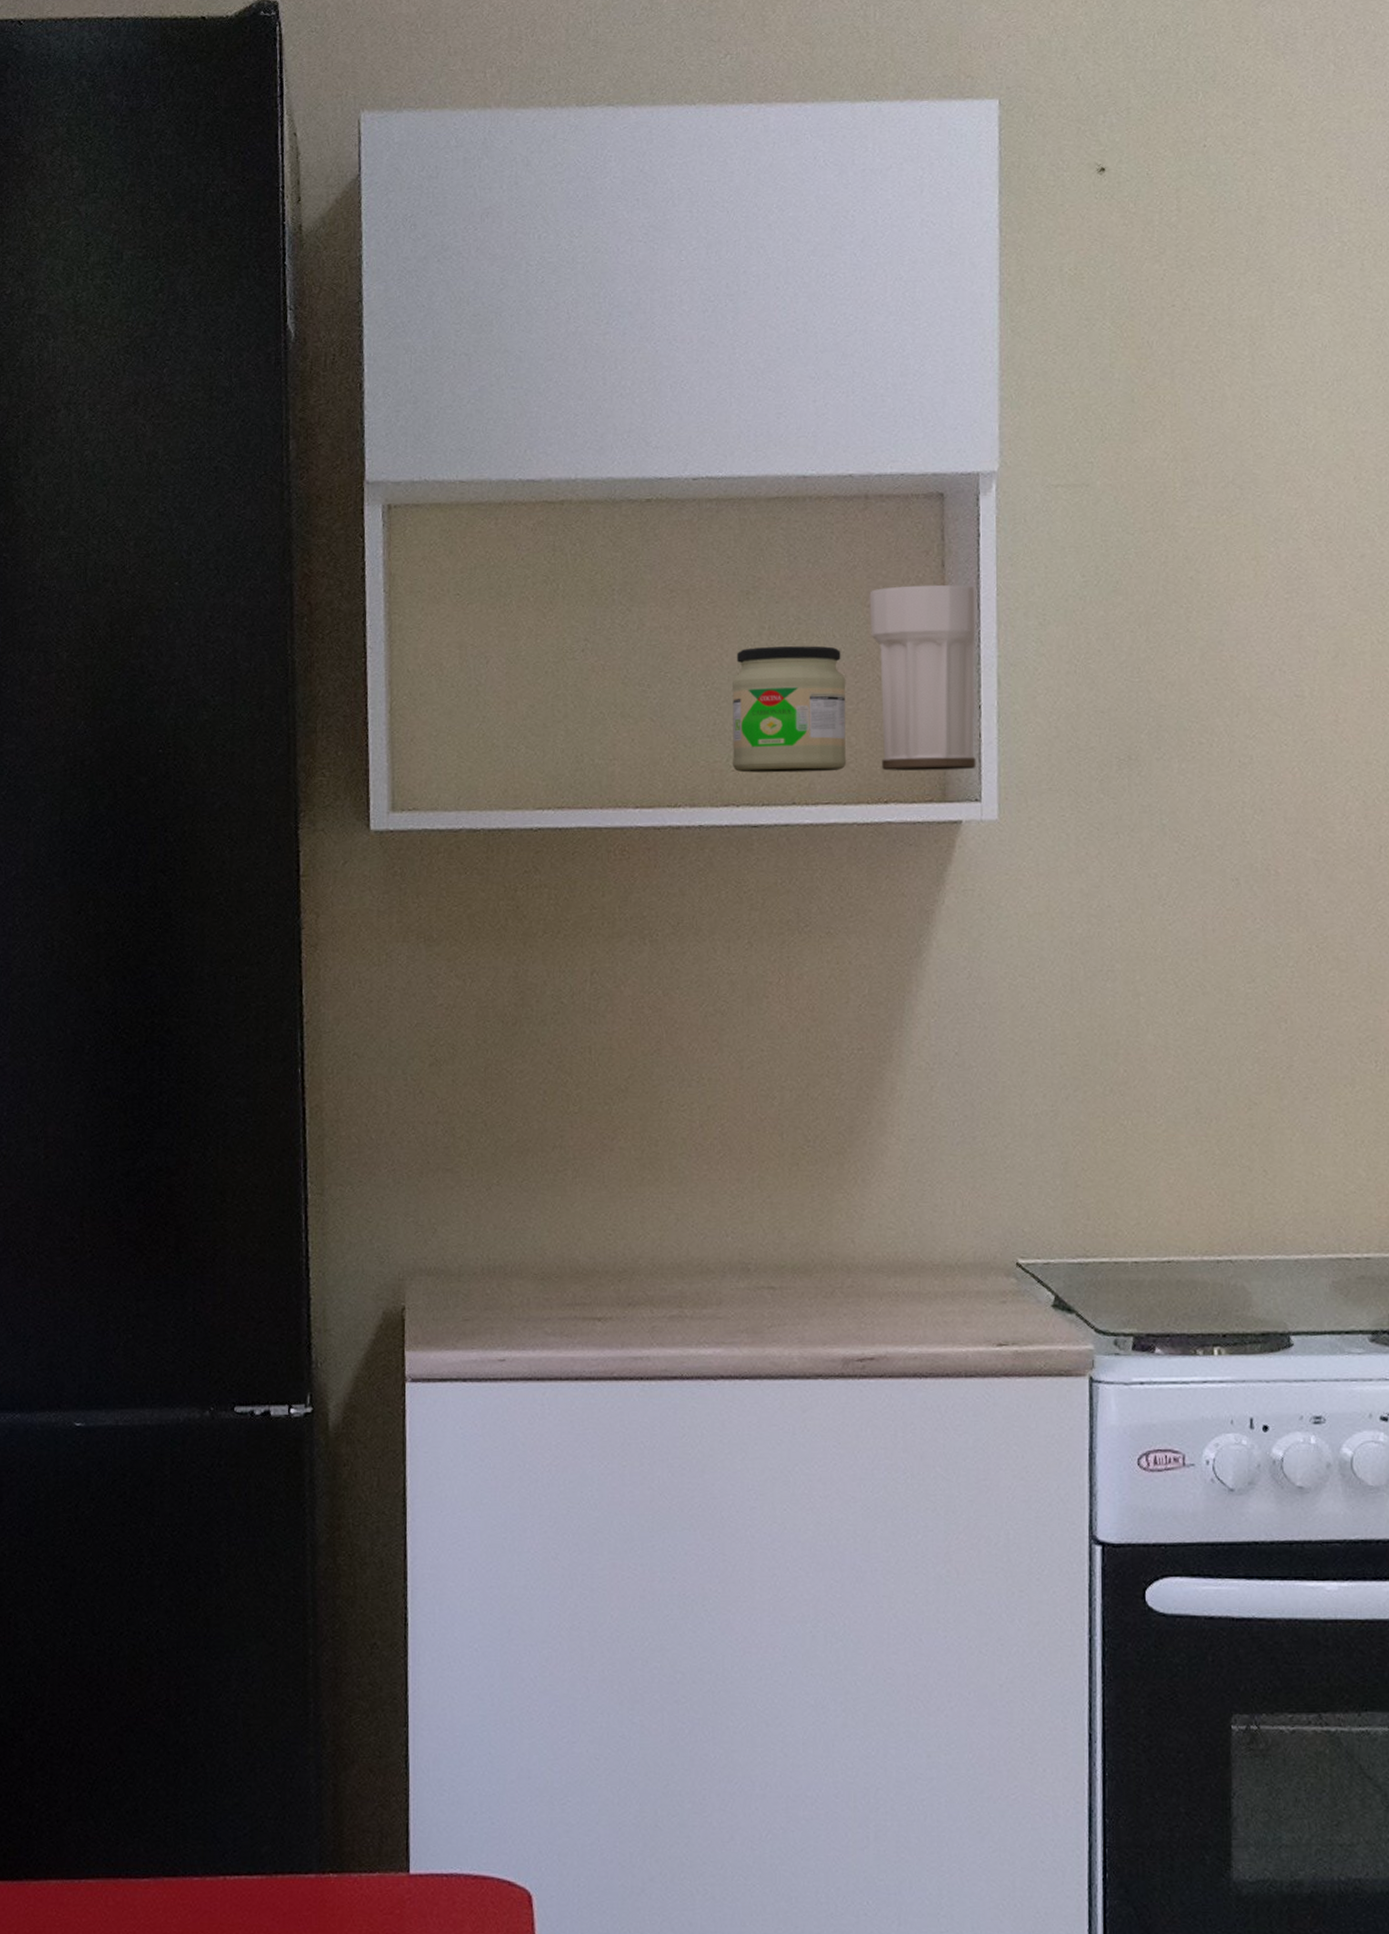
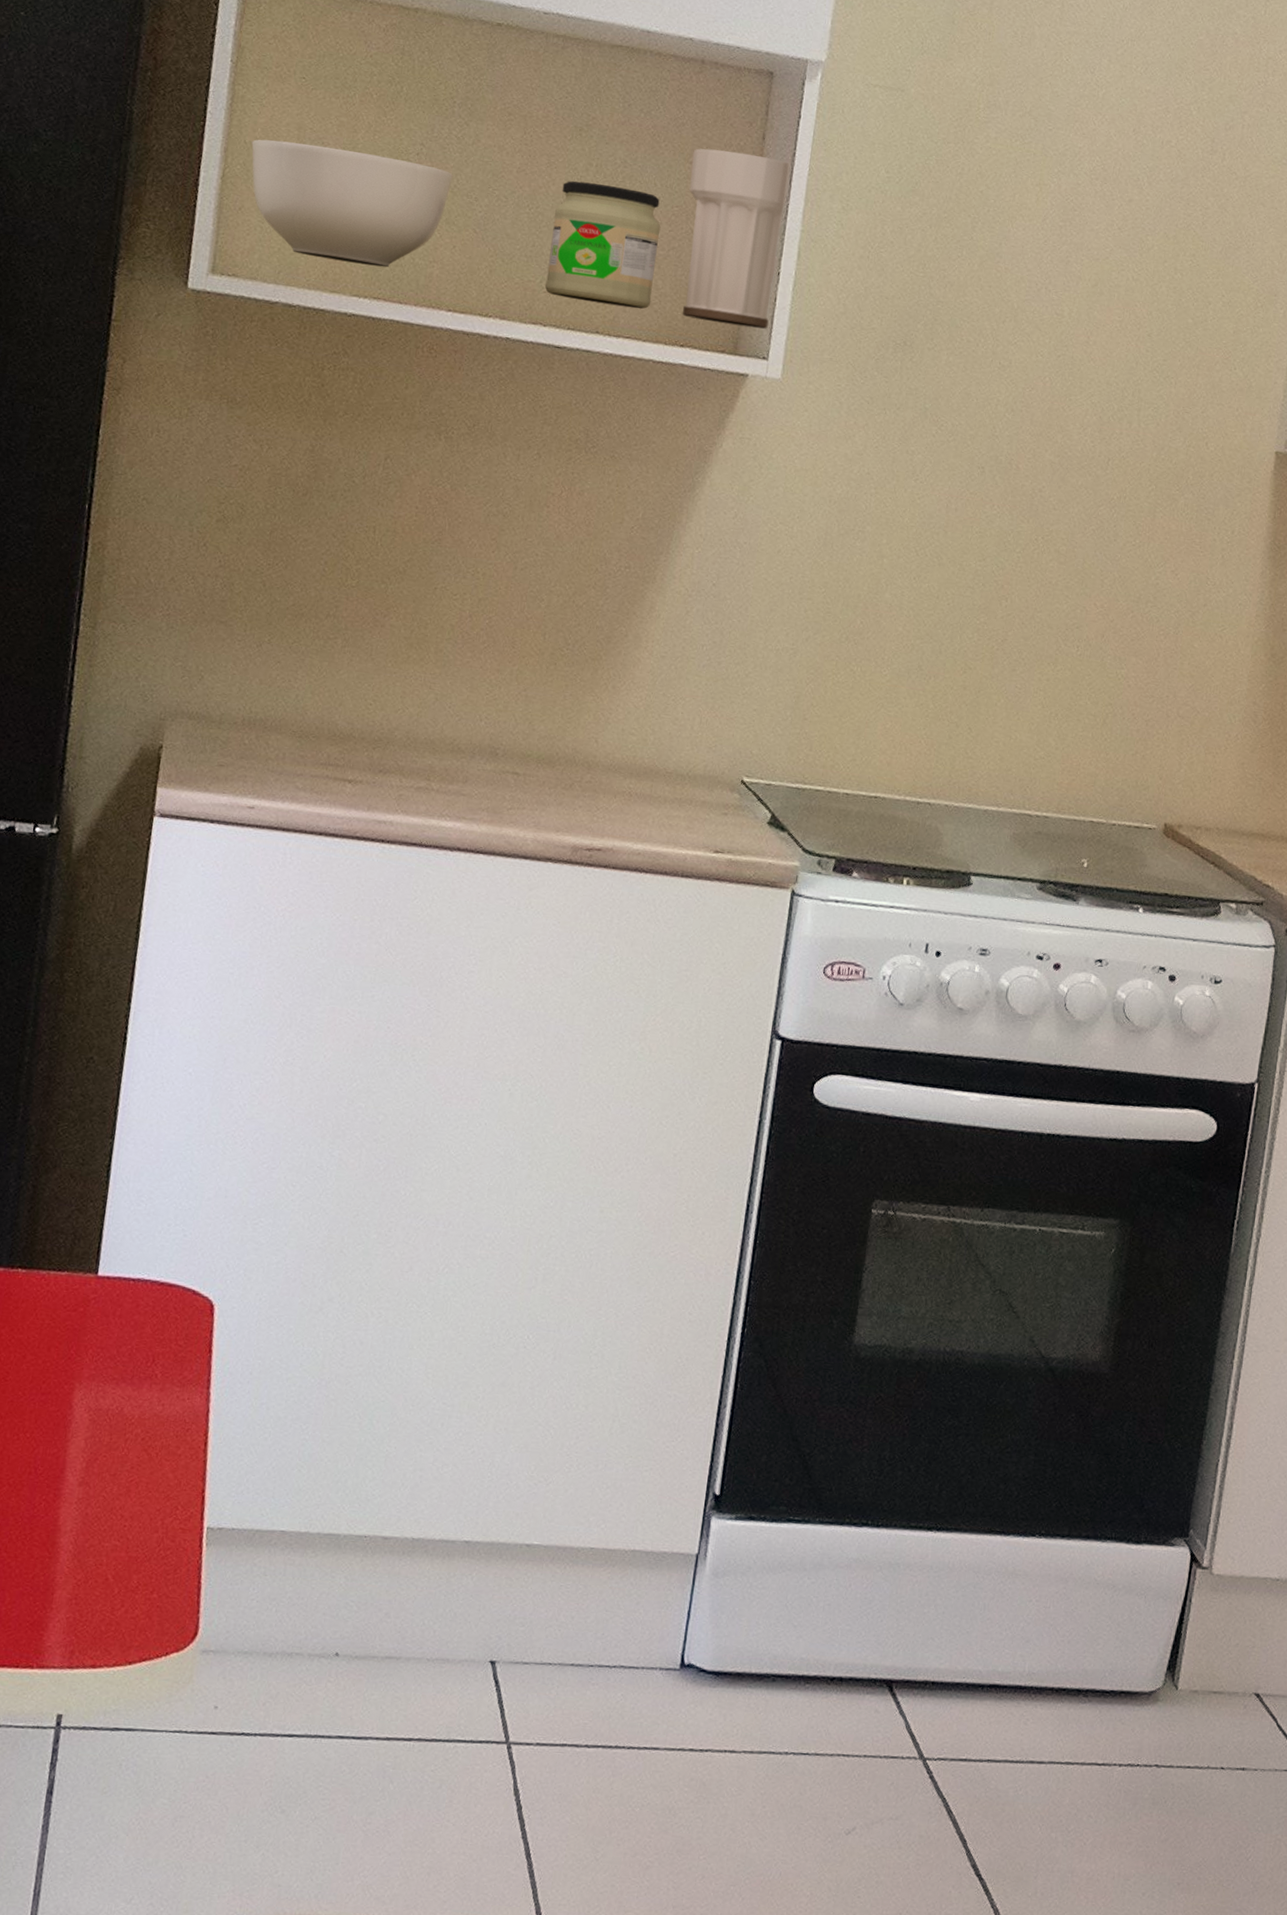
bowl: none [415,659,623,776] -> present [251,139,454,268]

